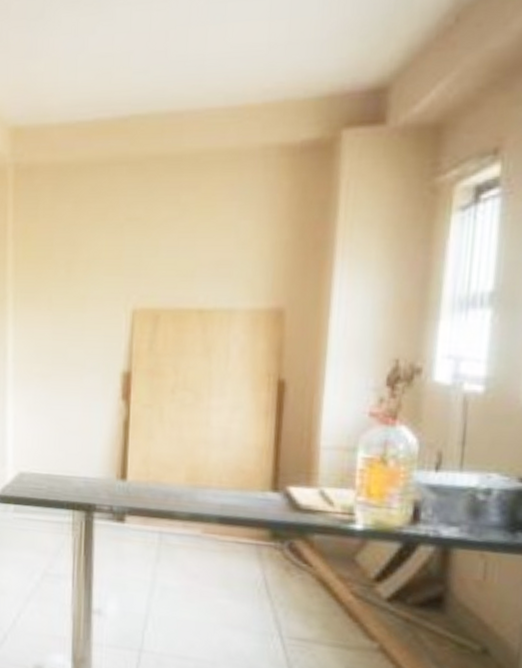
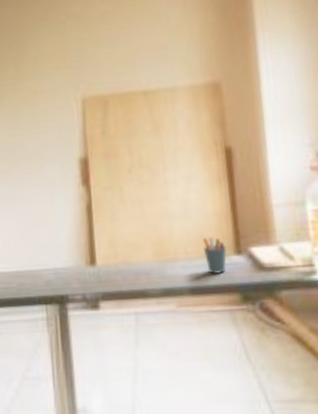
pen holder: none [239,470,264,508] -> present [203,237,227,274]

